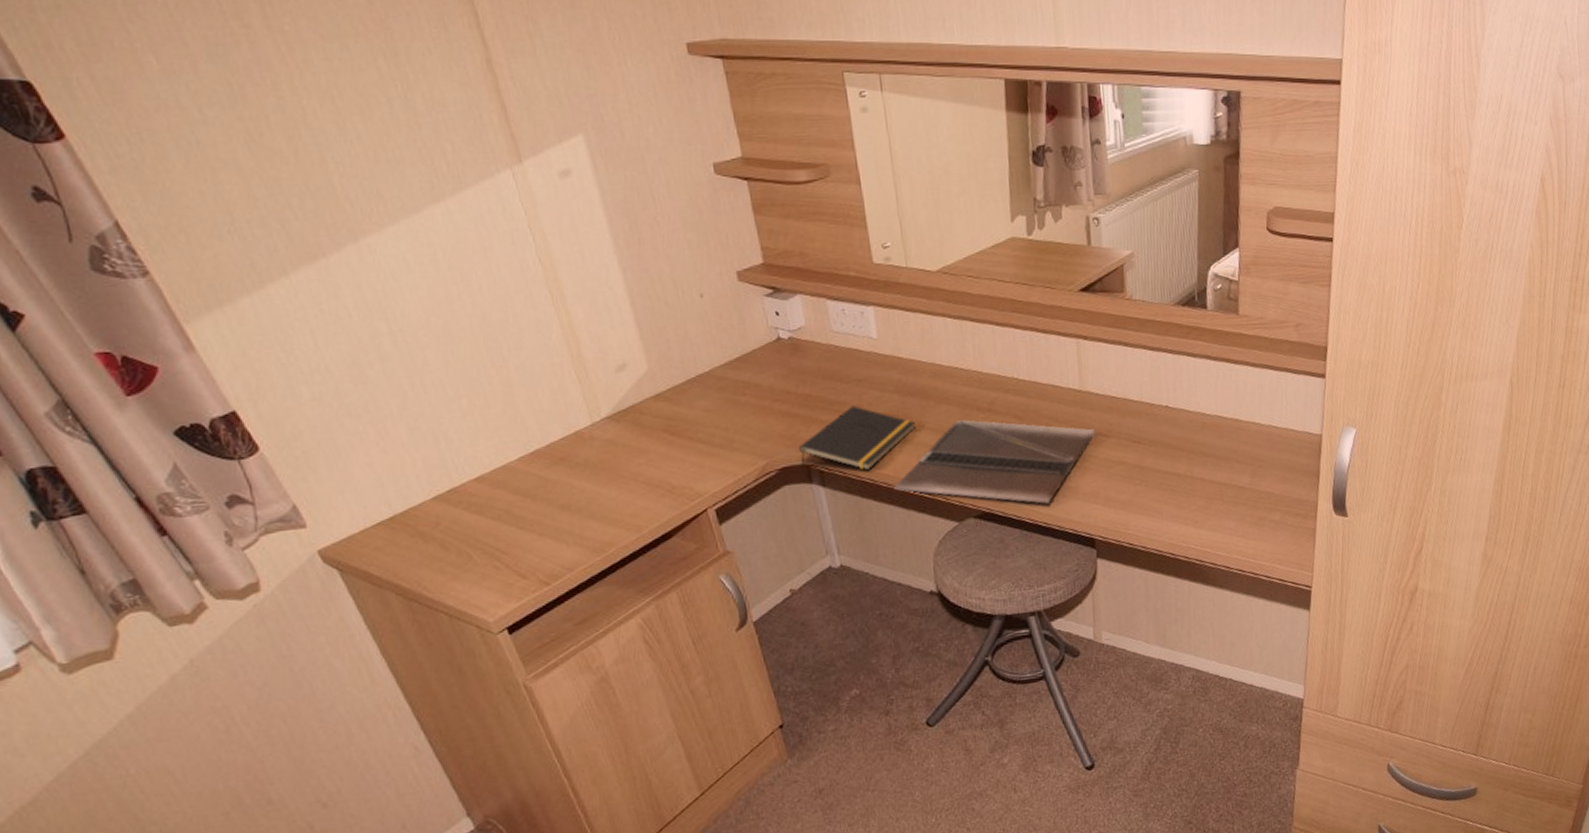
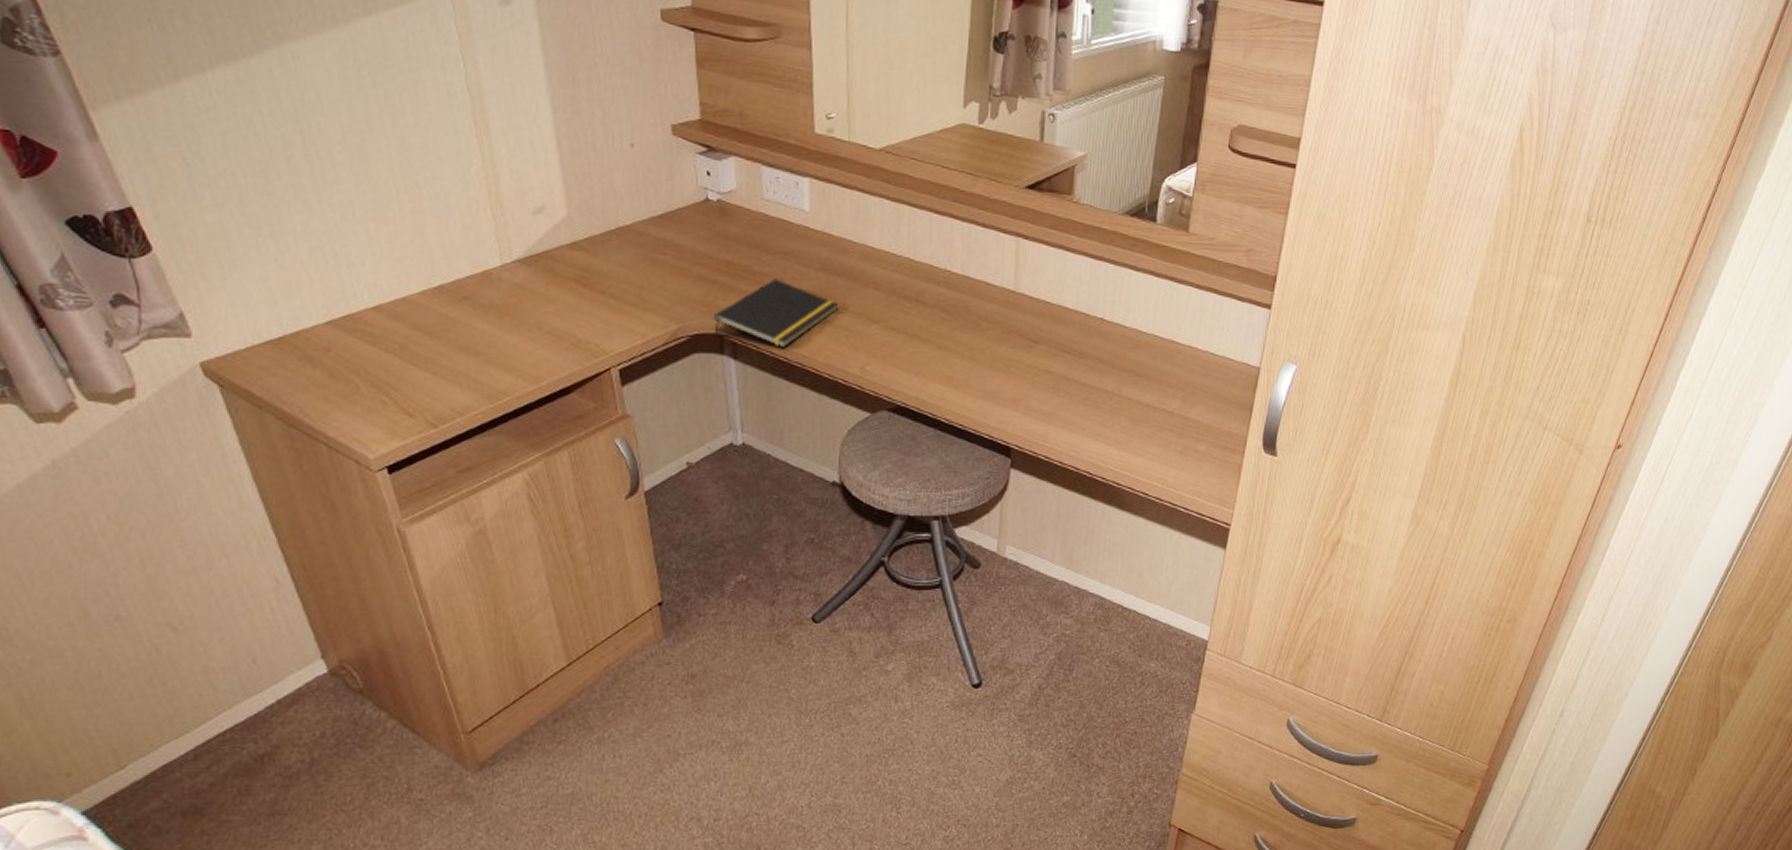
laptop: present [894,420,1095,504] -> none [808,307,1024,405]

